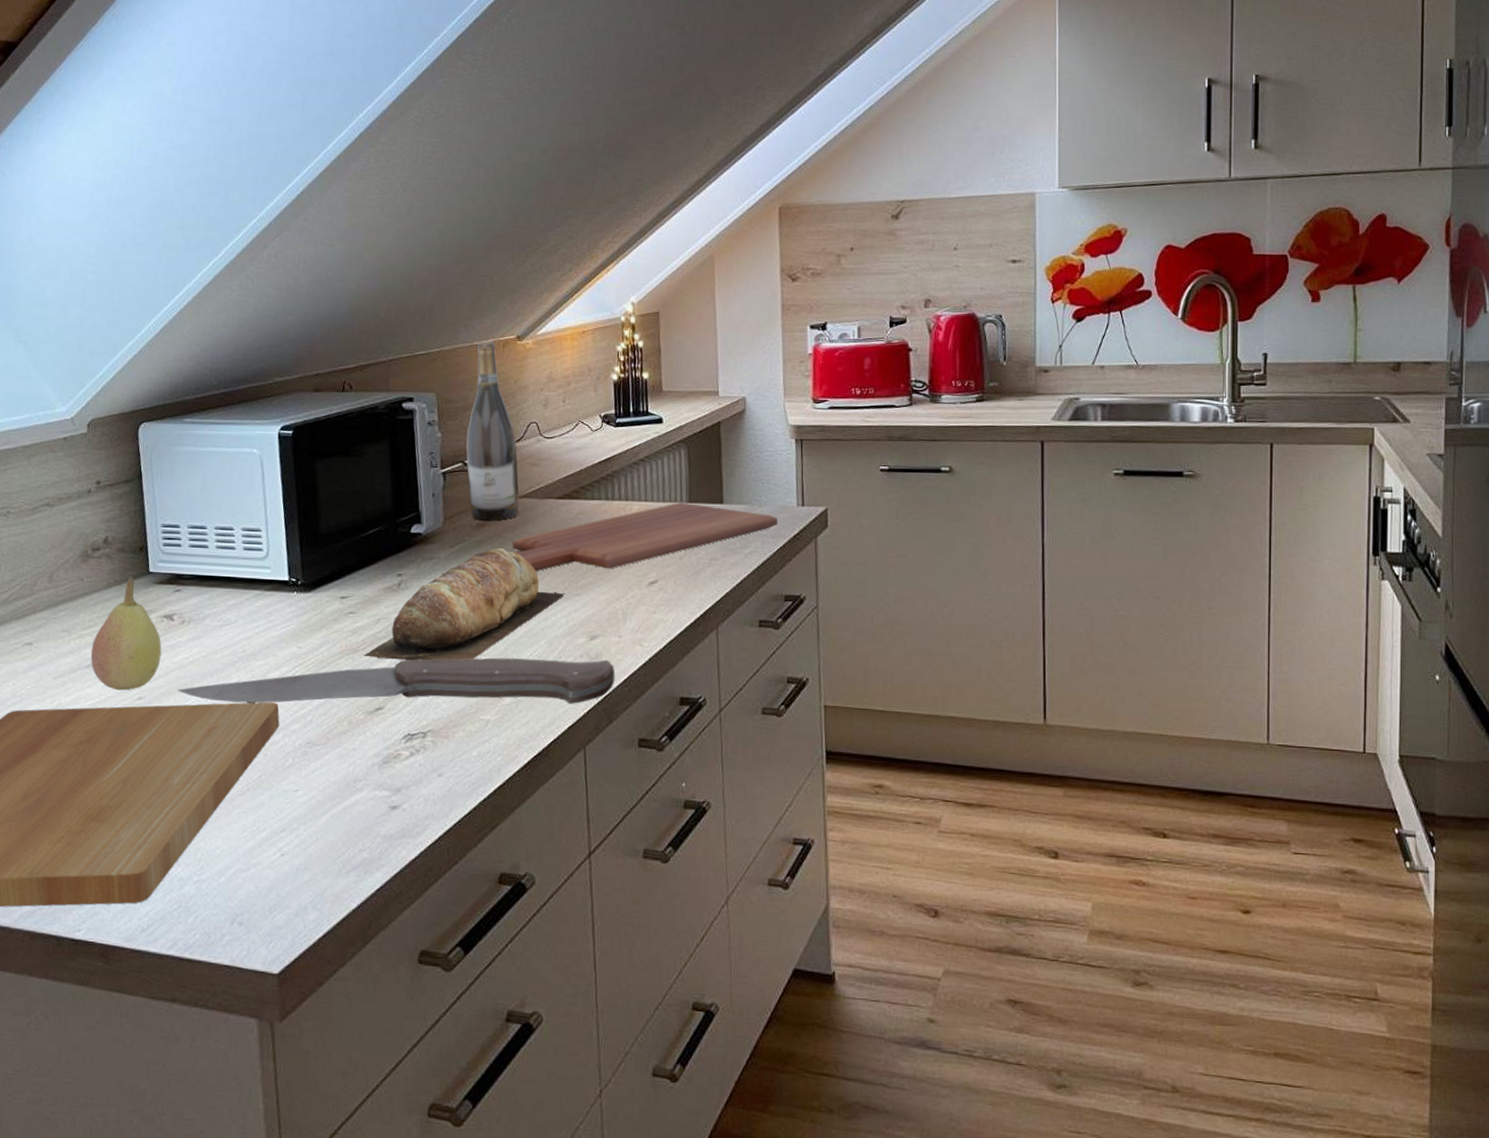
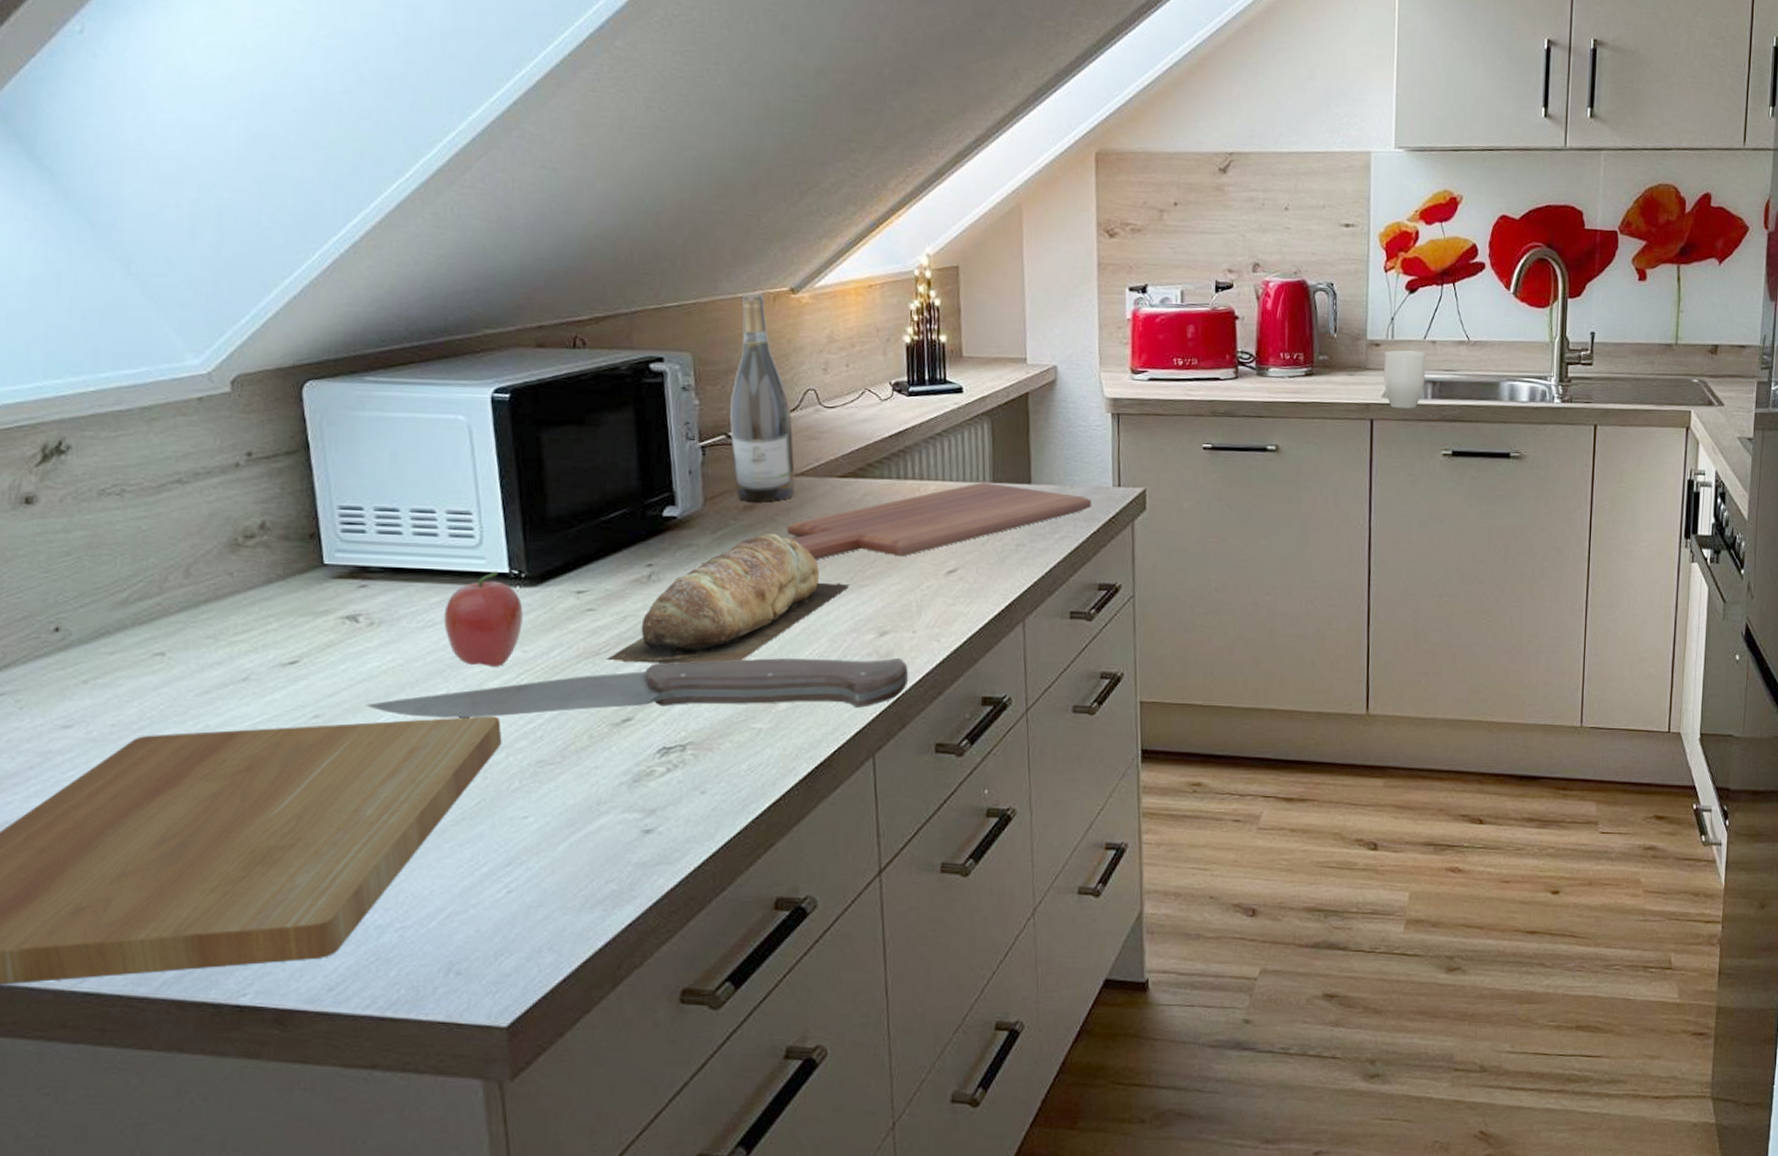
fruit: present [90,577,162,691] -> none [246,570,344,708]
fruit: none [237,579,299,660] -> present [443,571,523,667]
mug: none [1052,375,1095,431] -> present [1383,350,1426,410]

